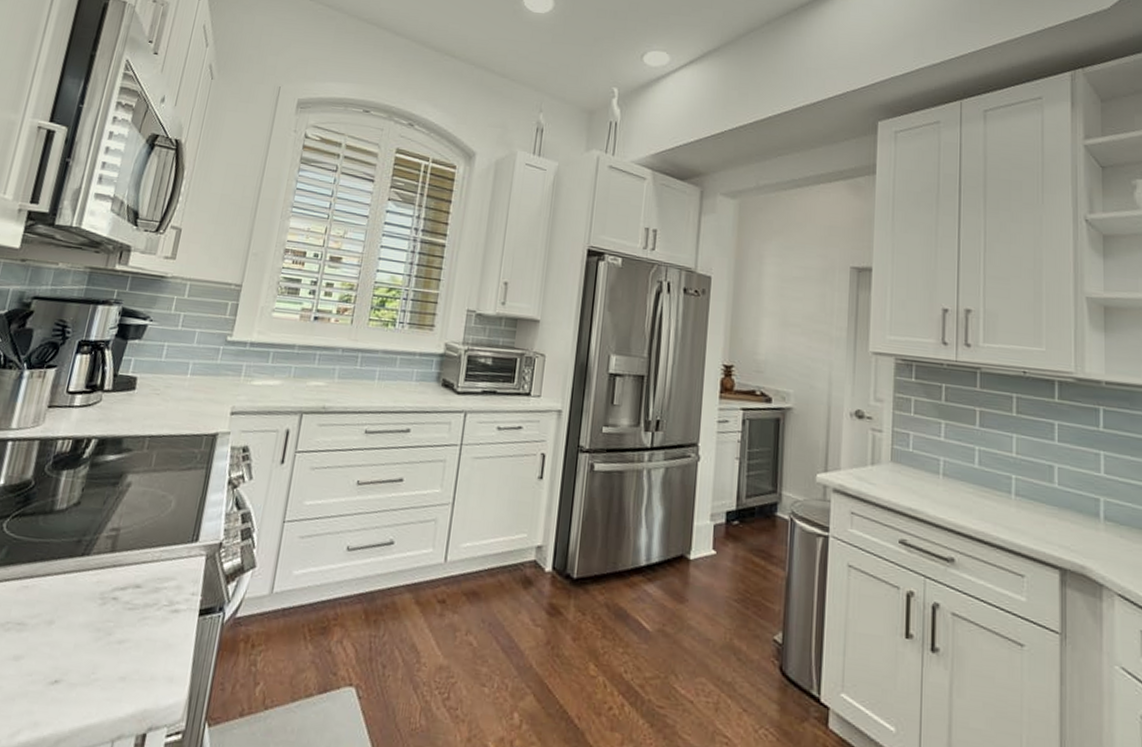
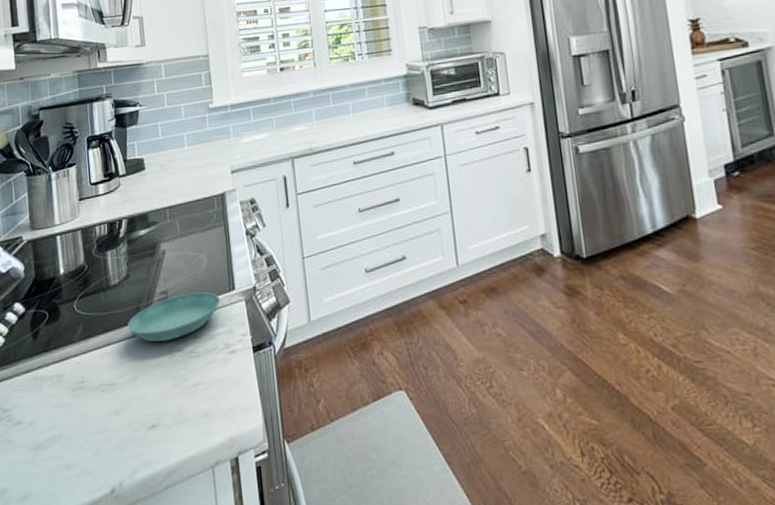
saucer: none [60,535,179,585] -> present [127,292,221,342]

